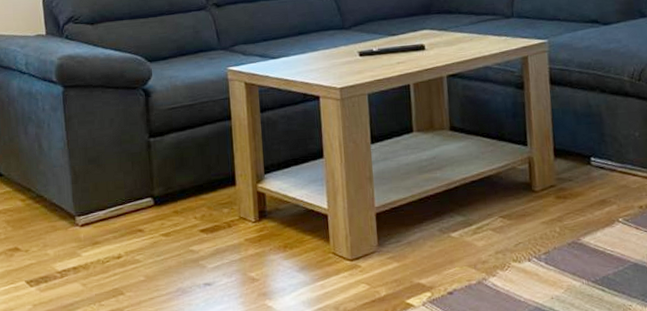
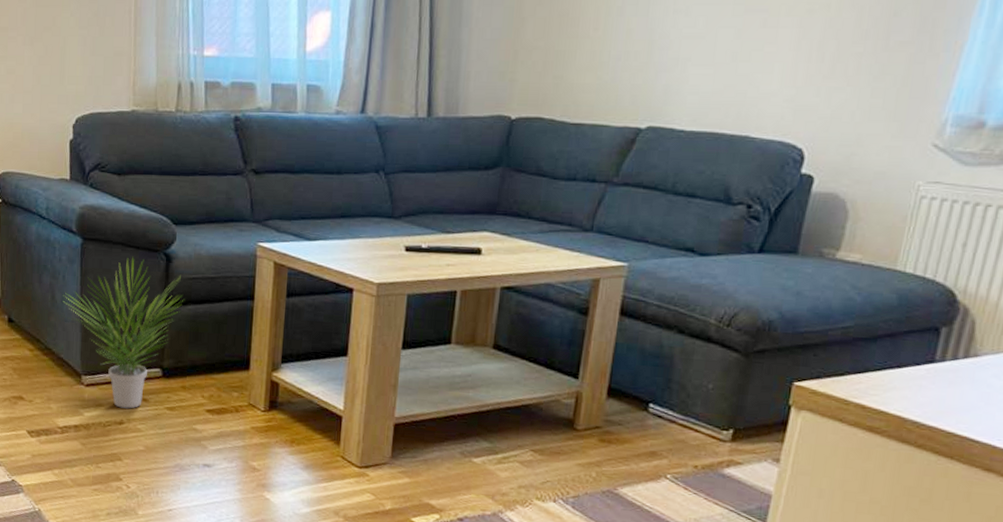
potted plant: none [49,96,167,243] -> present [63,256,184,409]

